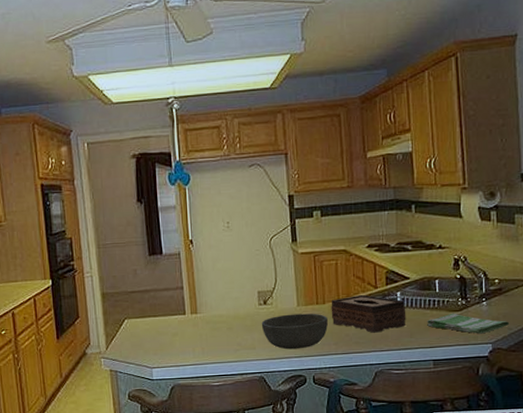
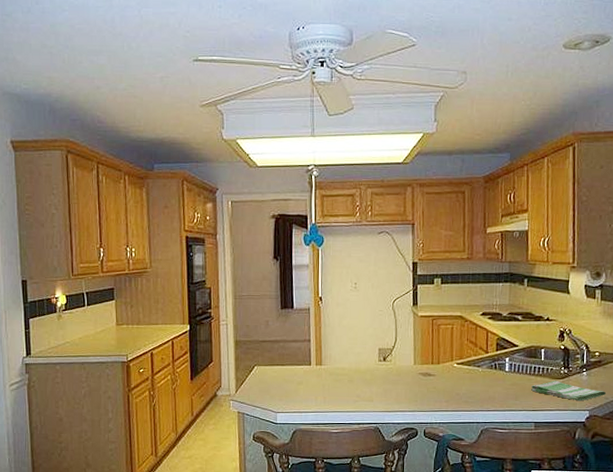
bowl: present [261,313,328,350] -> none [380,371,441,404]
tissue box: present [331,294,406,333] -> none [444,357,513,394]

